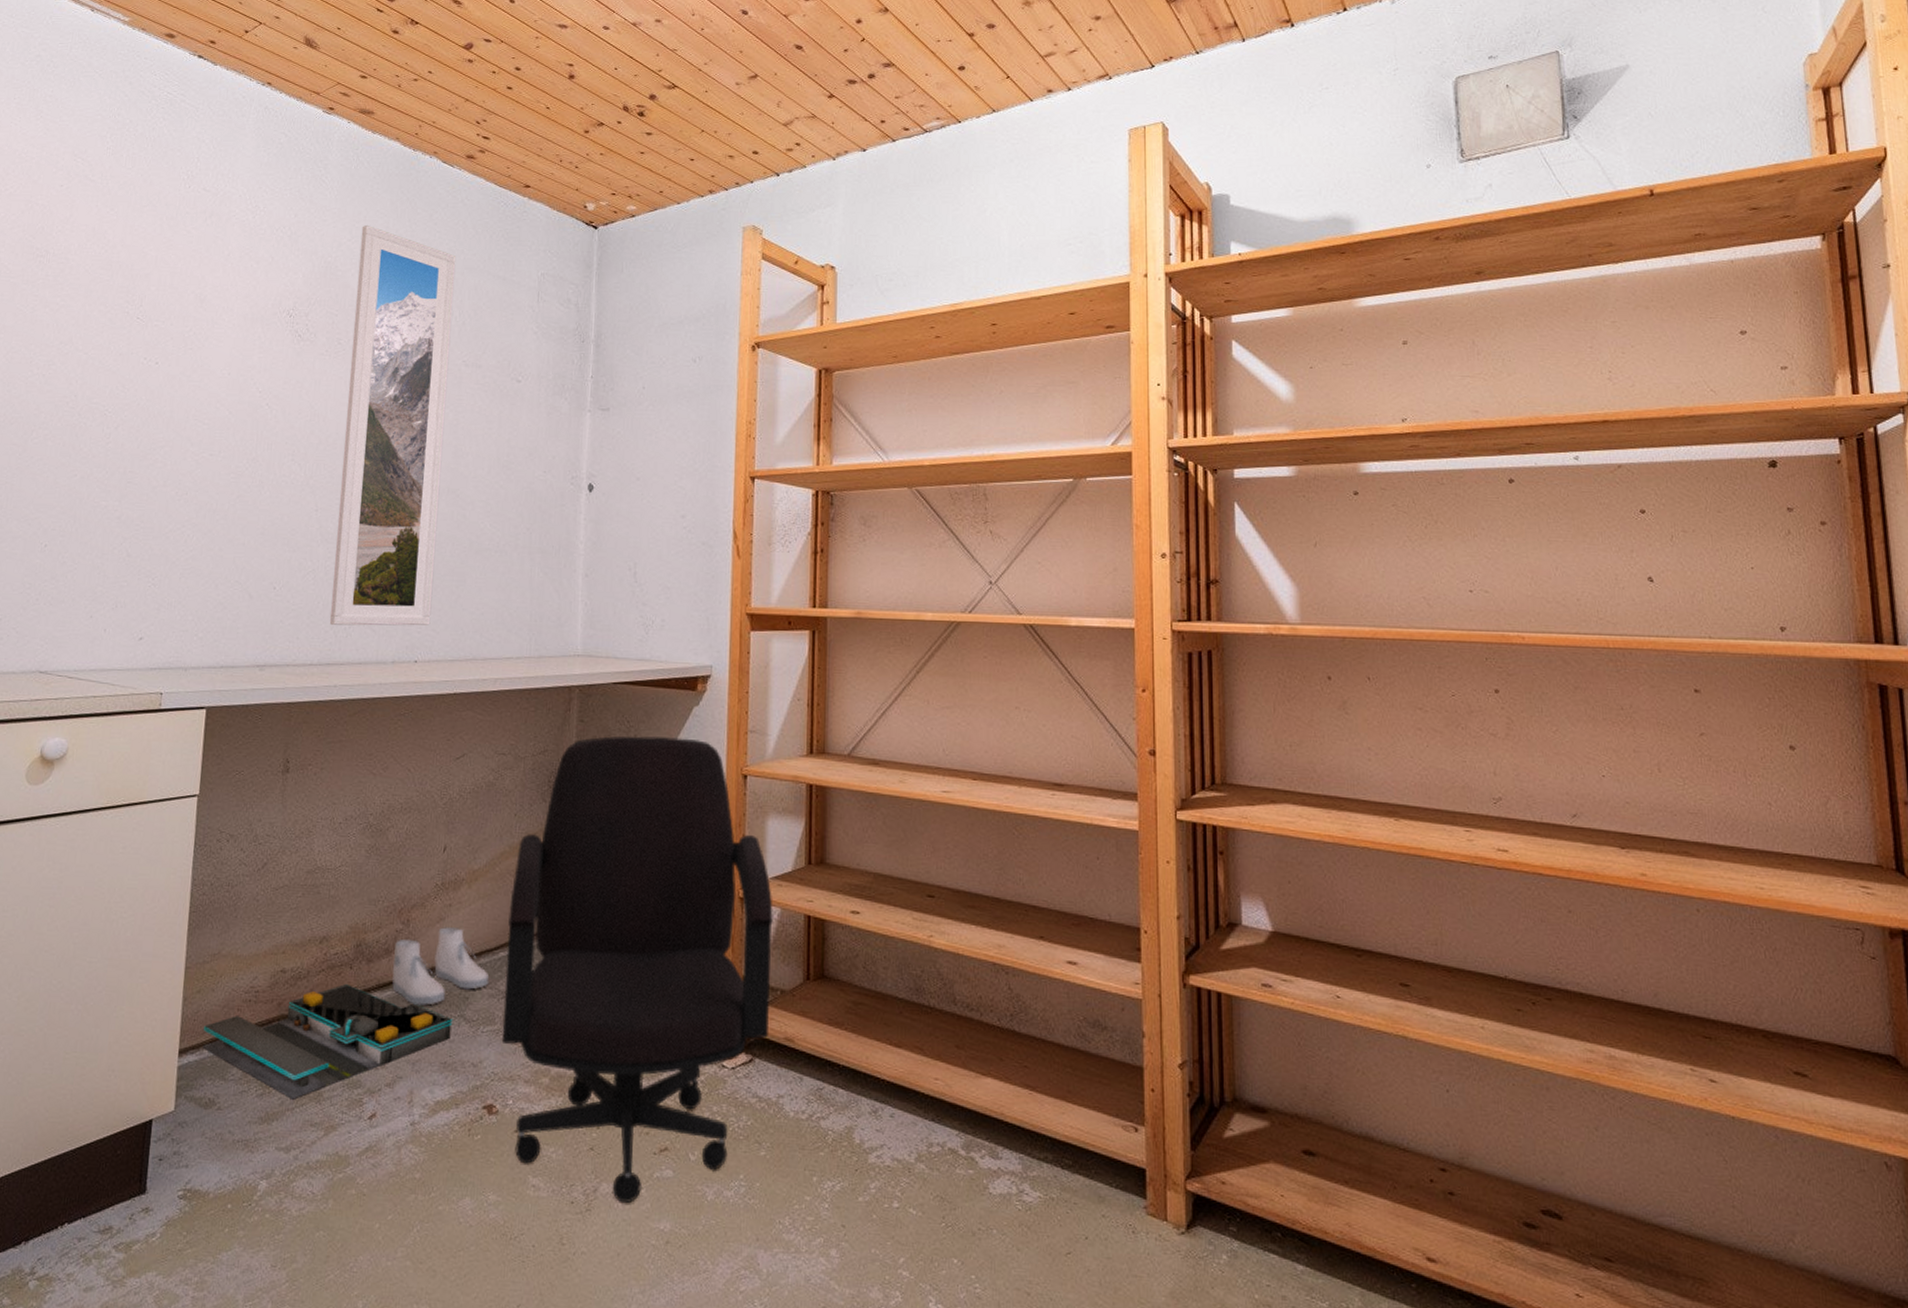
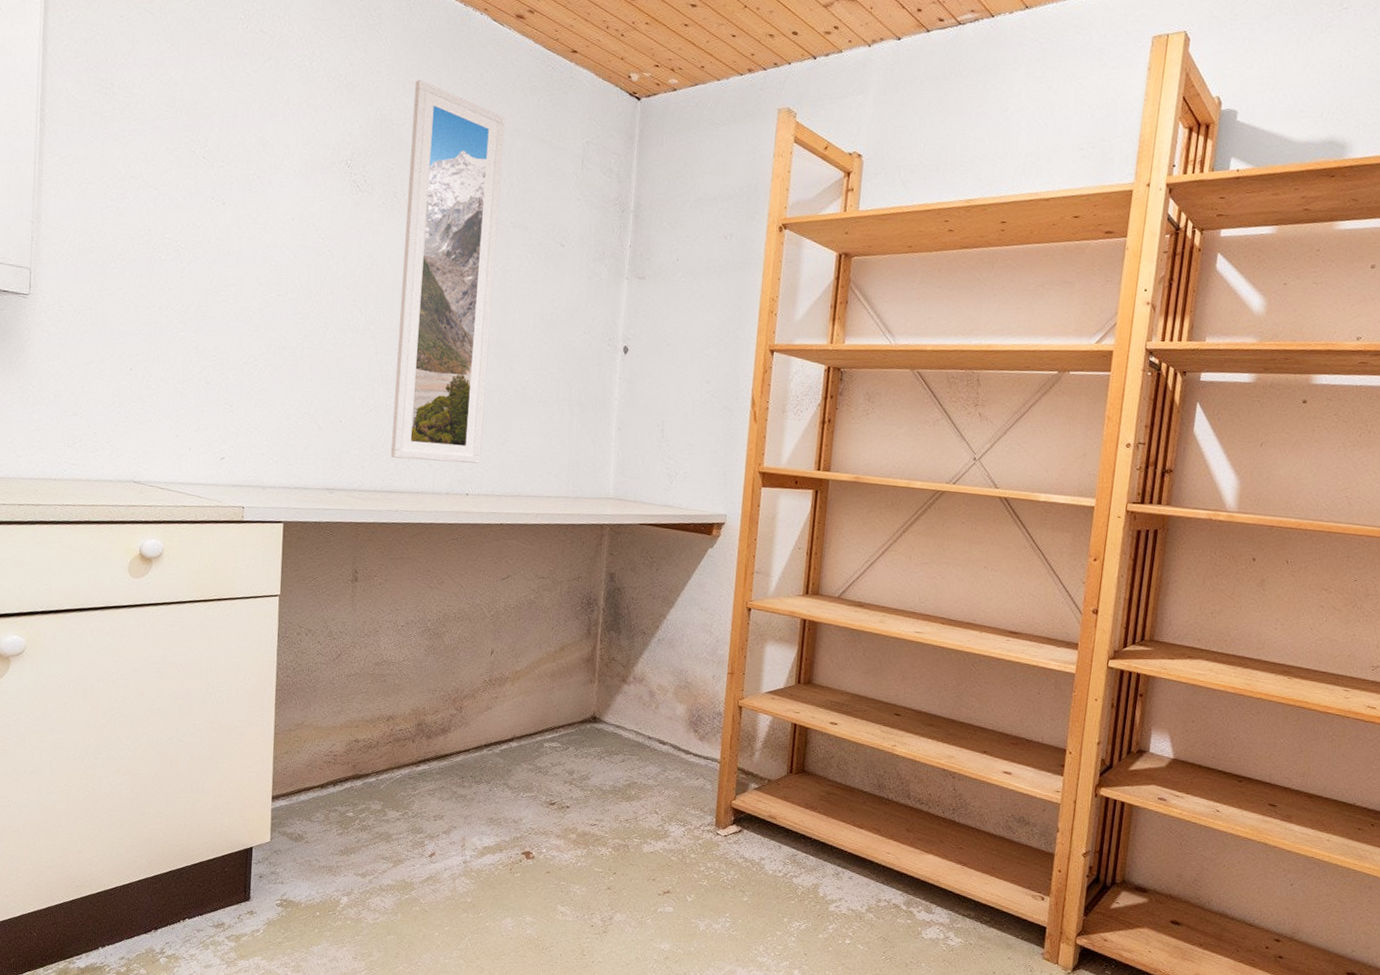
storage bin: present [202,984,453,1100] -> none [291,754,498,839]
boots: present [391,927,490,1005] -> none [447,714,529,774]
office chair: present [501,736,773,1203] -> none [538,568,766,929]

